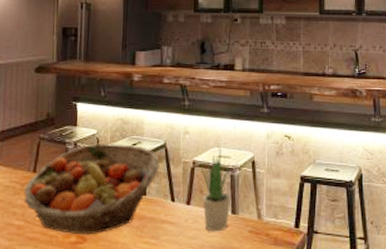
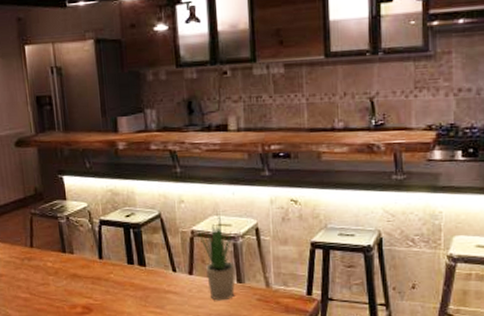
fruit basket: present [23,144,160,235] -> none [24,216,157,306]

